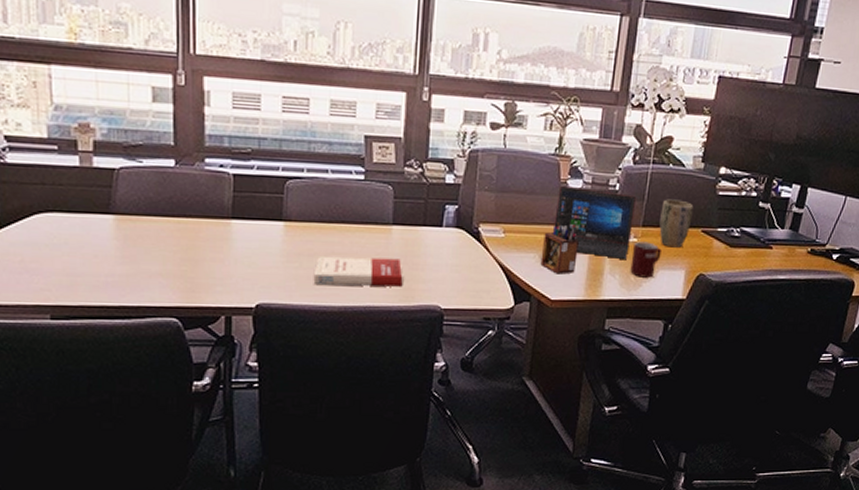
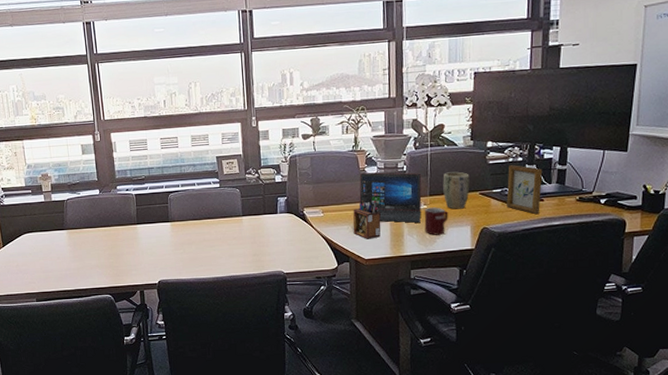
book: present [313,255,403,287] -> none [193,240,255,263]
picture frame: none [730,199,777,265] -> present [506,164,543,215]

